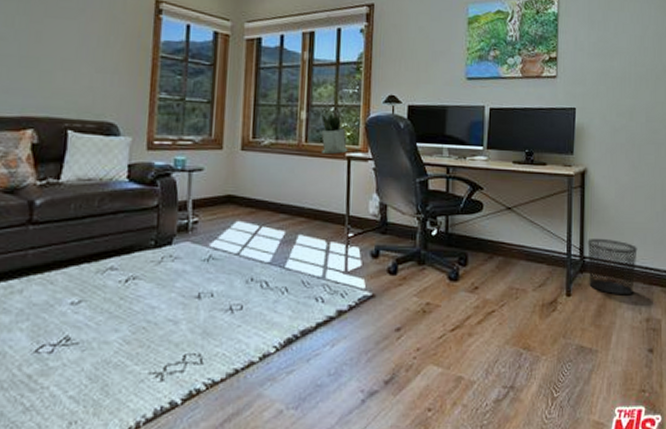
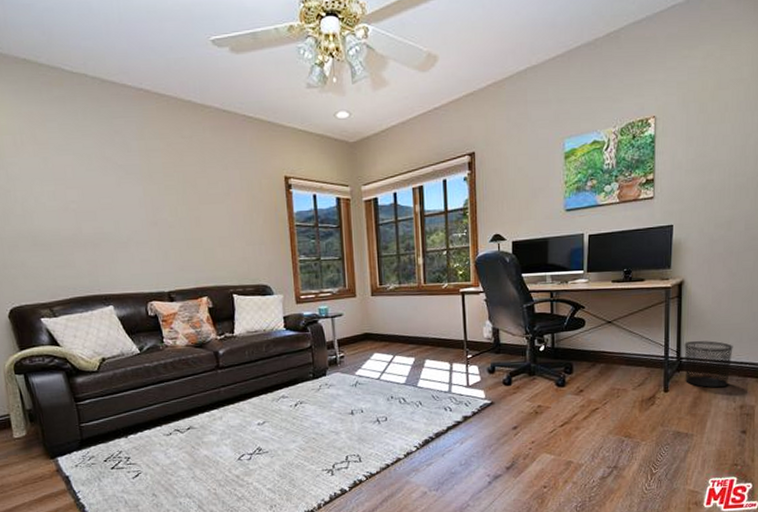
planter: present [321,113,348,155] -> none [436,255,462,293]

